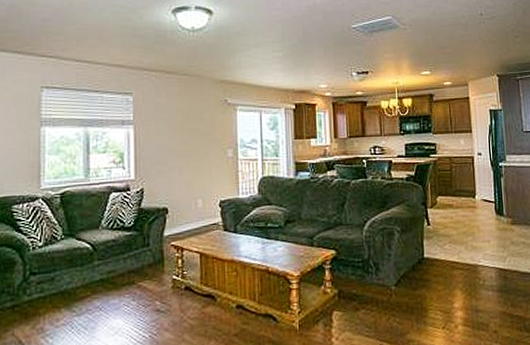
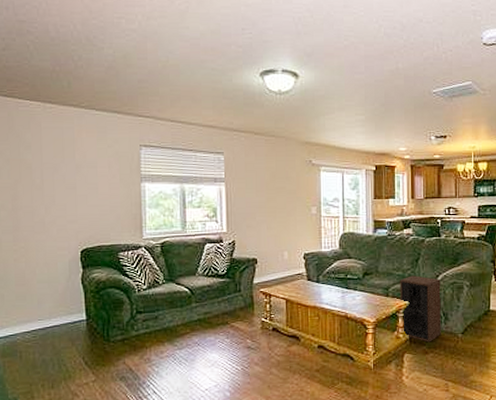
speaker: none [325,222,373,297] -> present [400,275,441,342]

